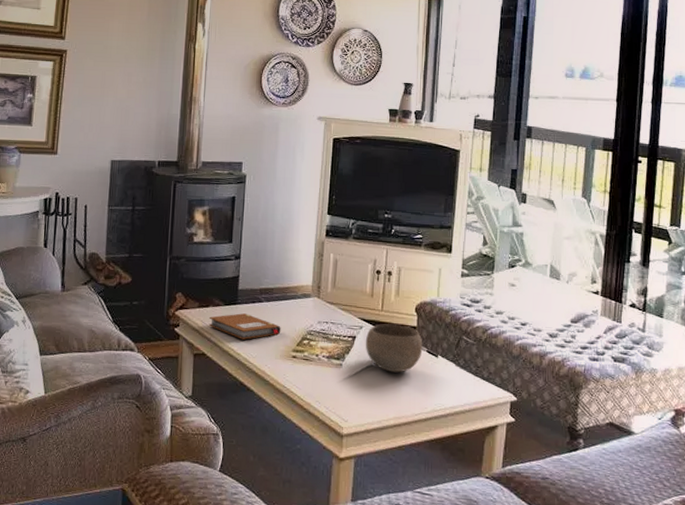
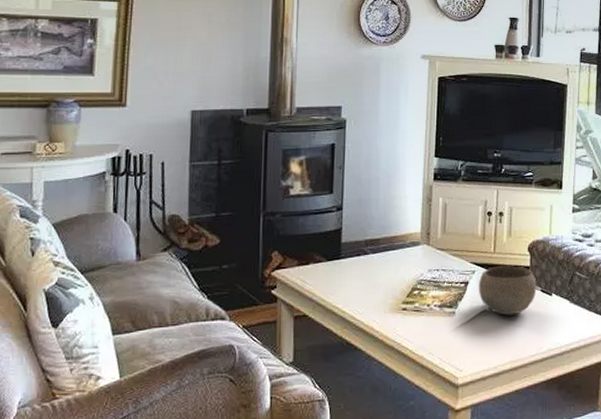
notebook: present [208,313,281,340] -> none [309,268,389,296]

